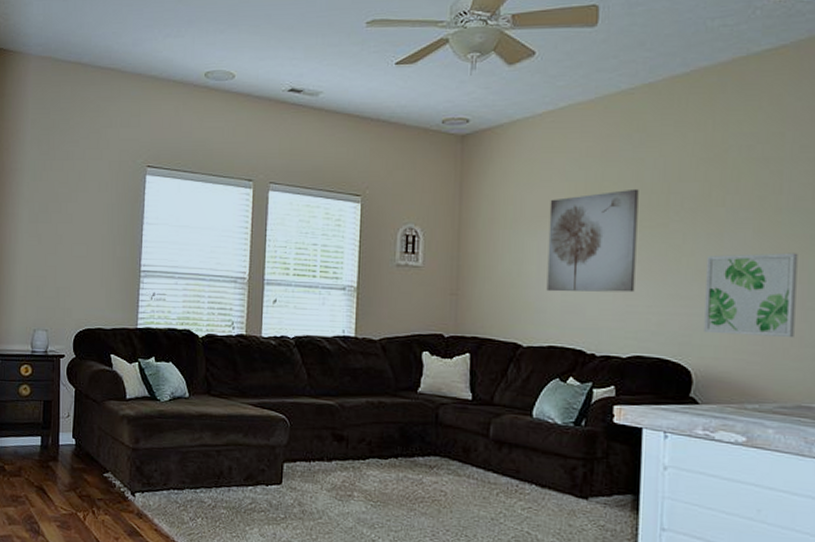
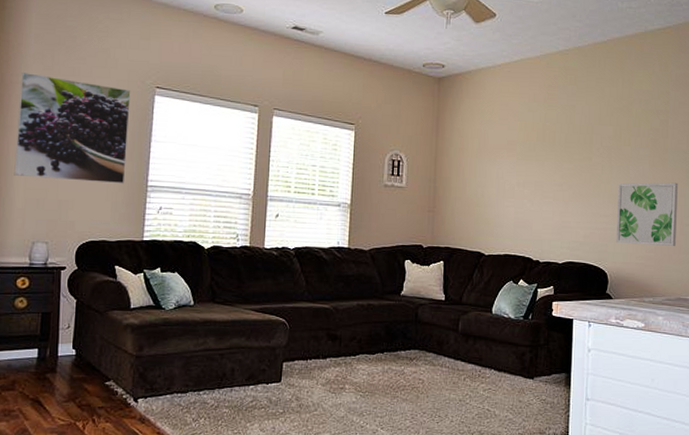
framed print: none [16,158,122,270] -> present [14,71,131,184]
wall art: present [546,188,639,293] -> none [503,129,571,211]

